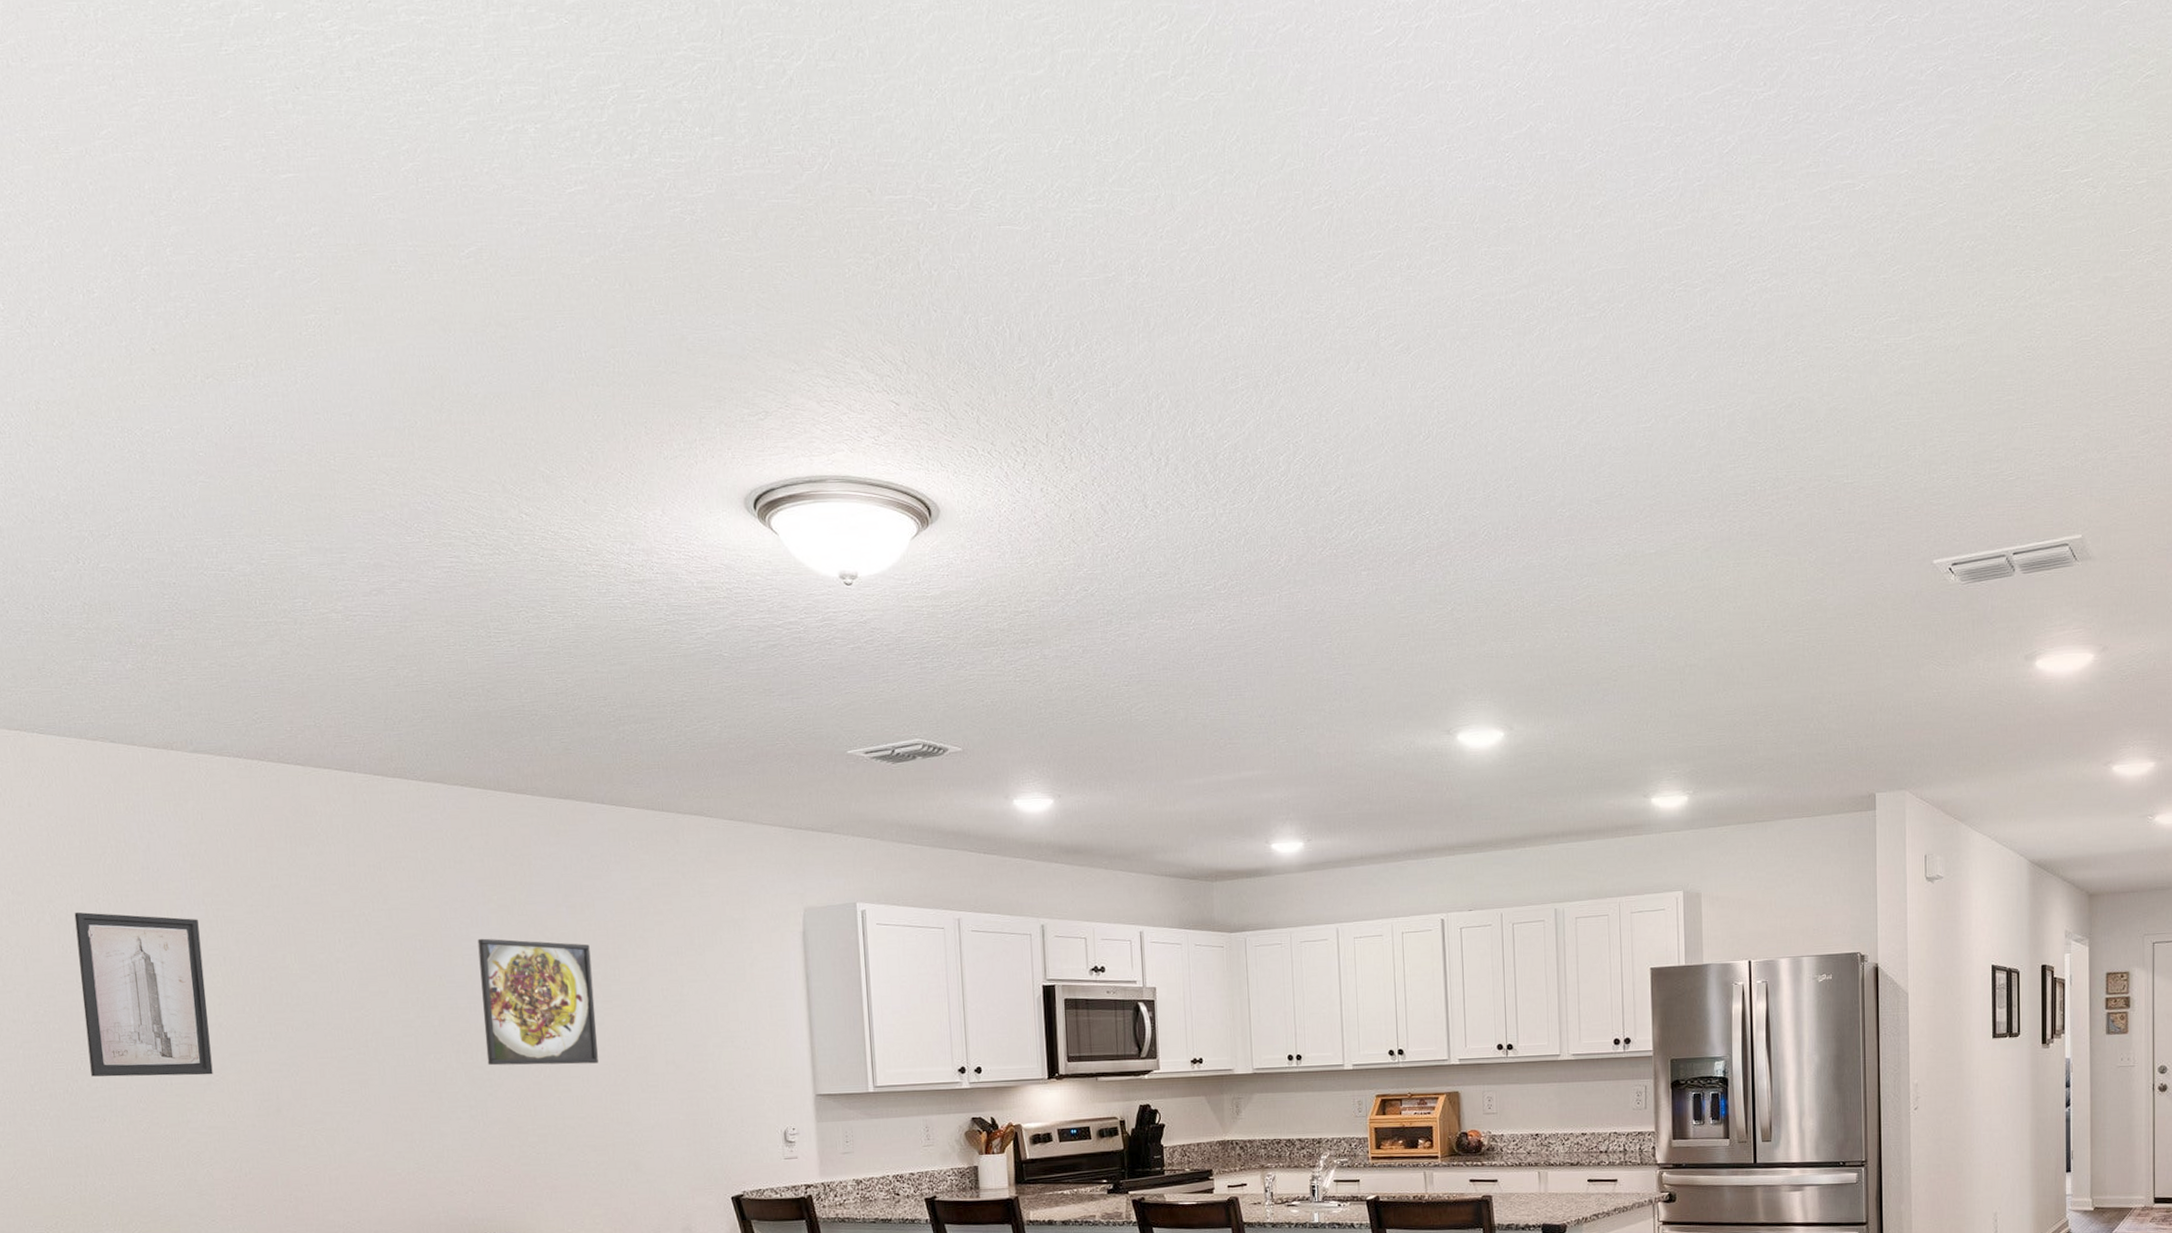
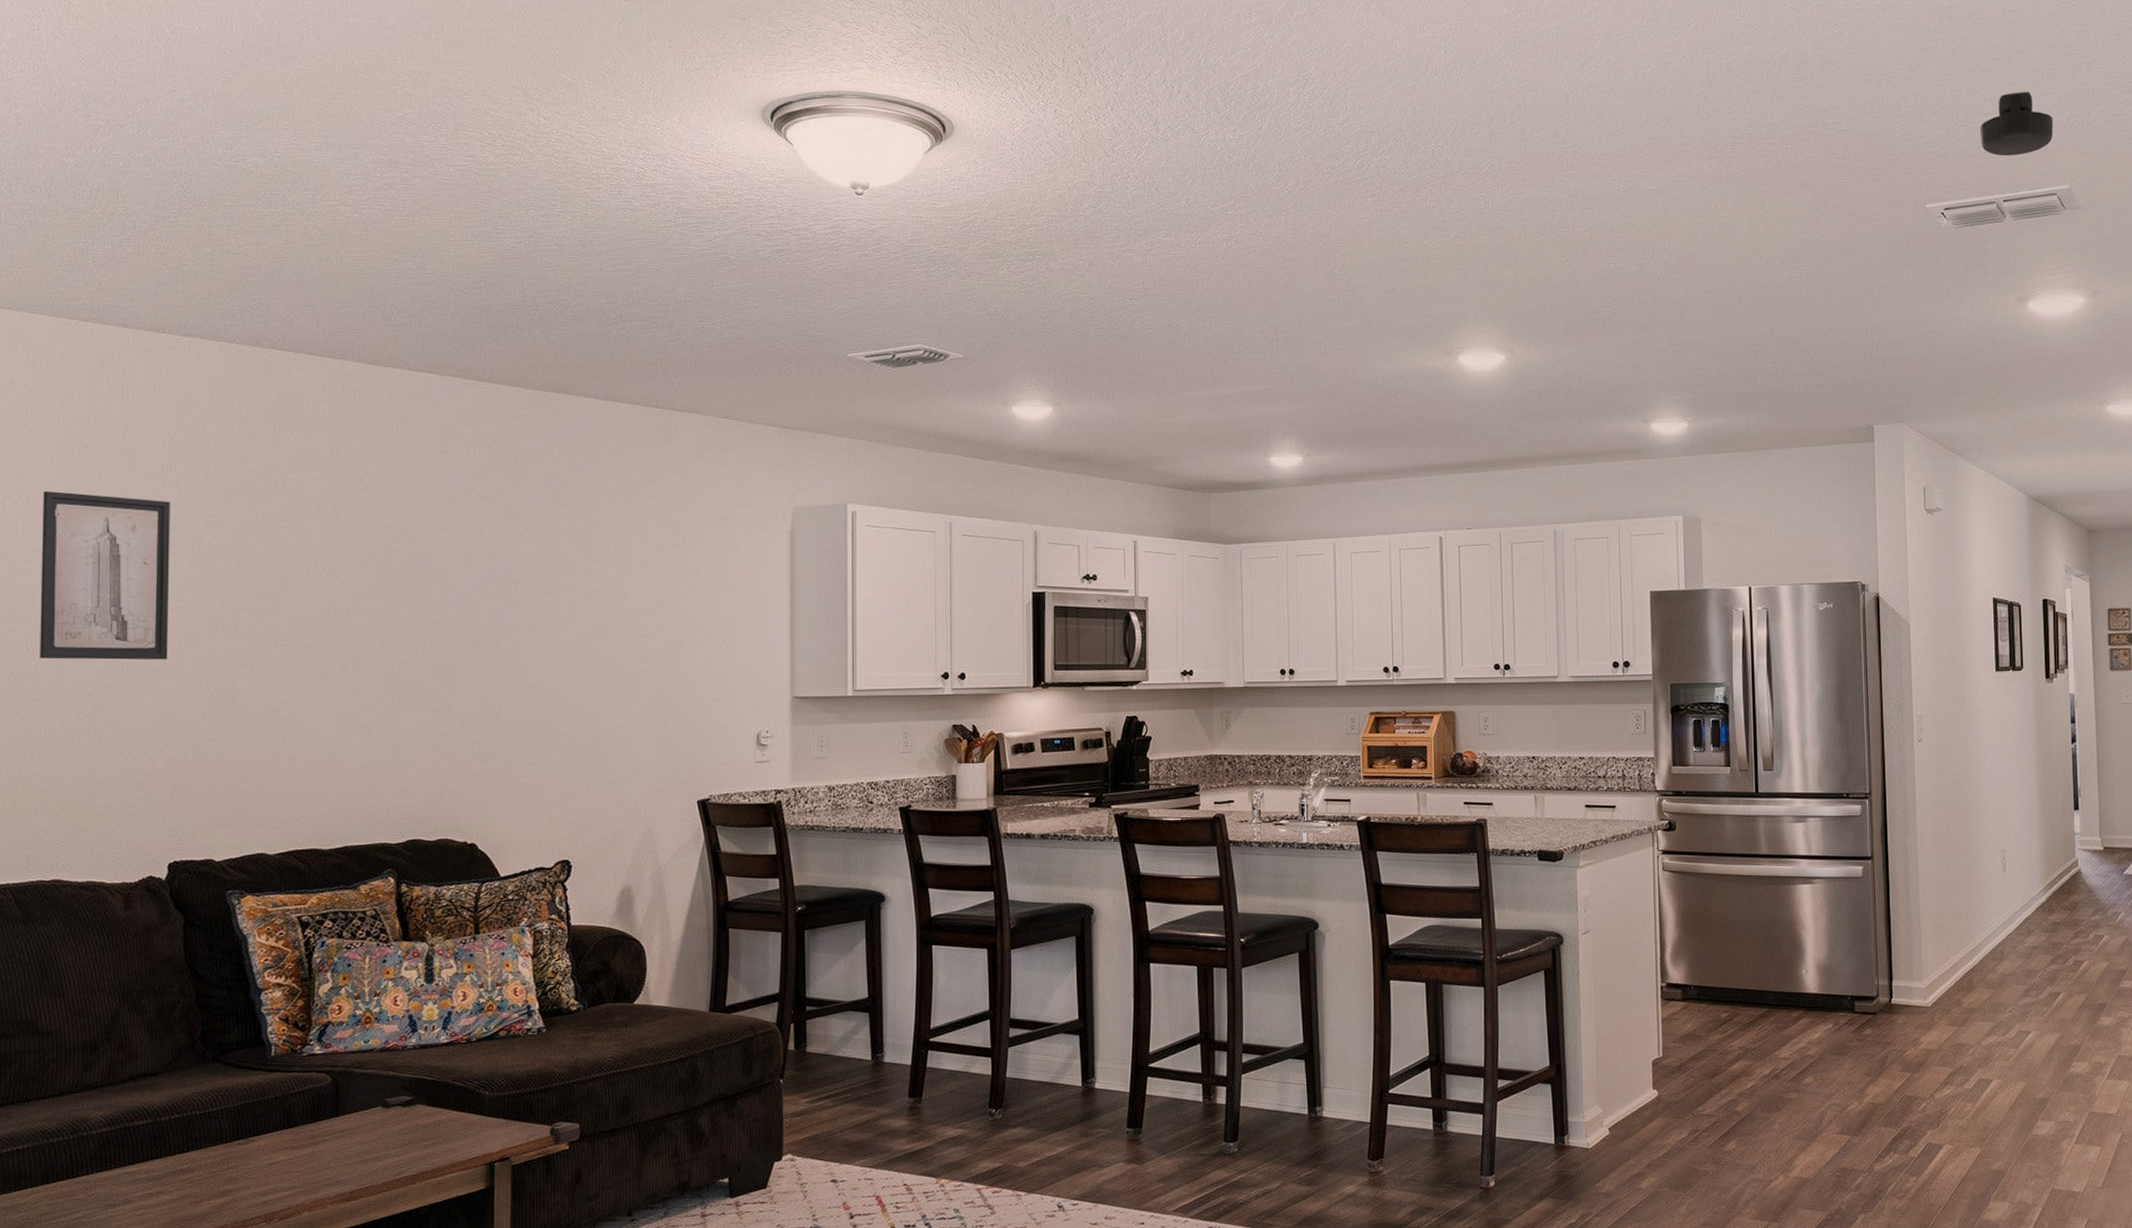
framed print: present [477,938,598,1066] -> none [455,529,571,659]
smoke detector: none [1991,434,2067,506] -> present [1980,91,2054,156]

